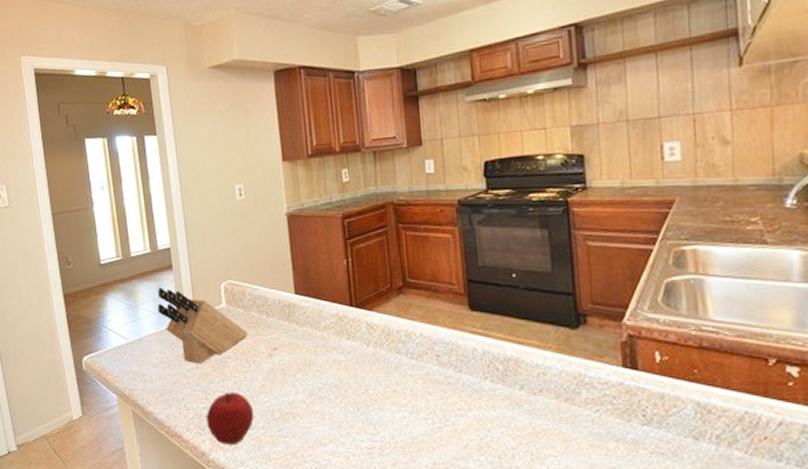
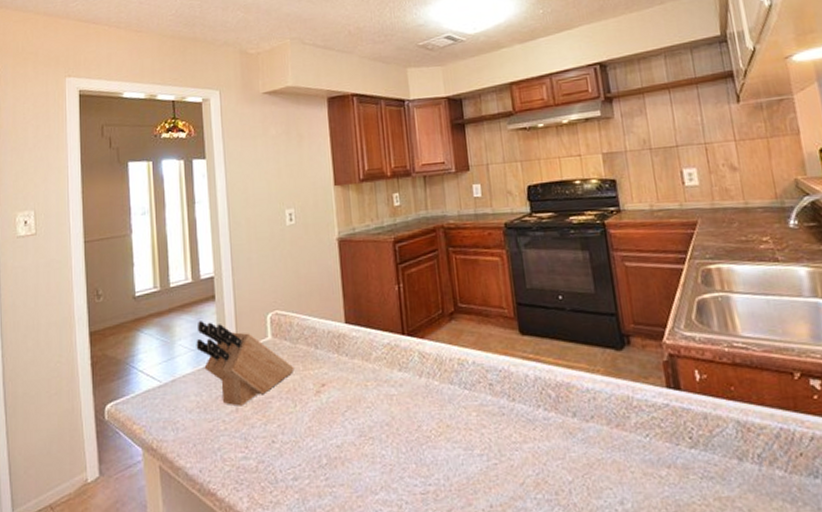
apple: present [206,391,255,446] -> none [244,436,299,501]

